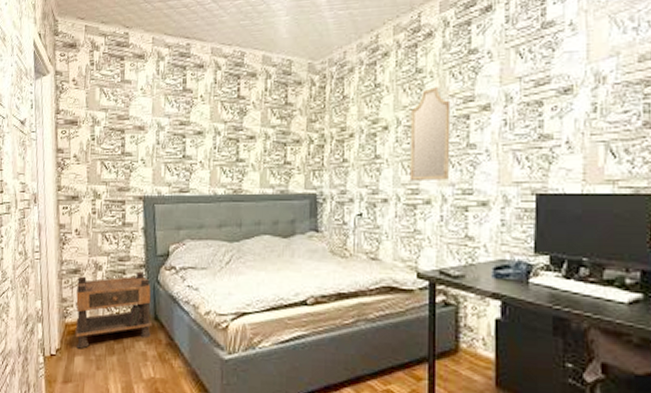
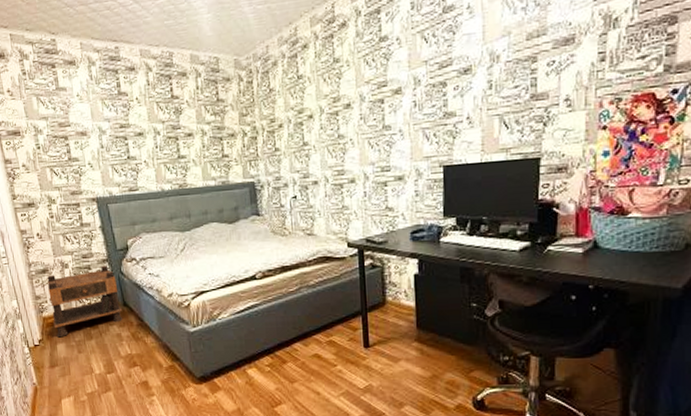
home mirror: present [409,87,451,180] -> none [332,75,369,163]

